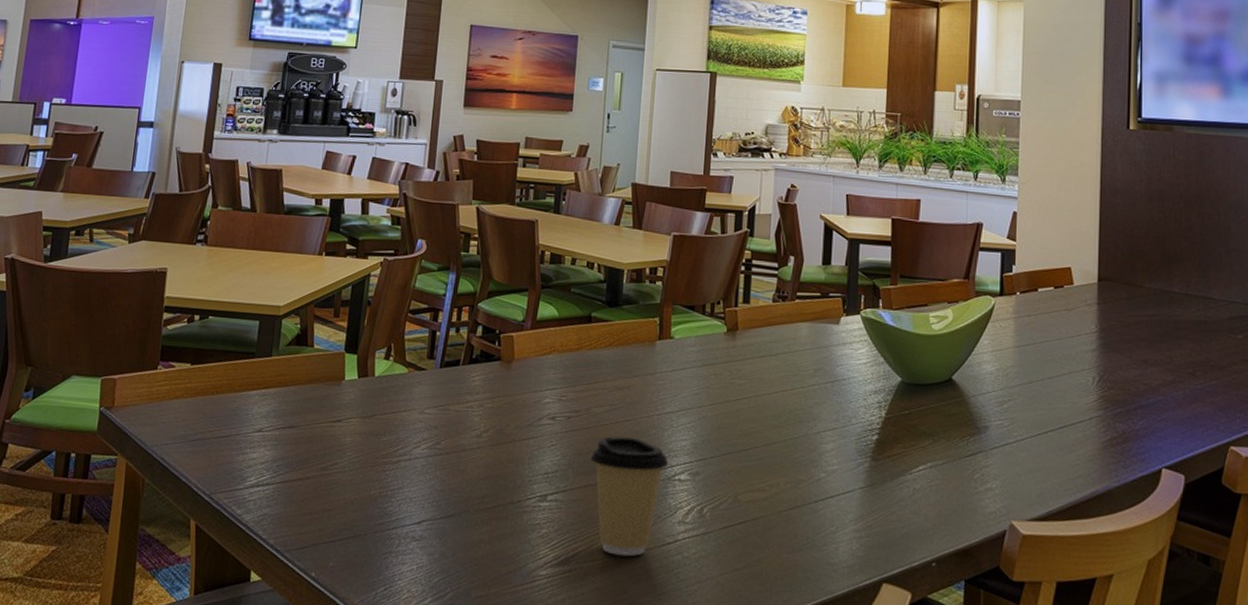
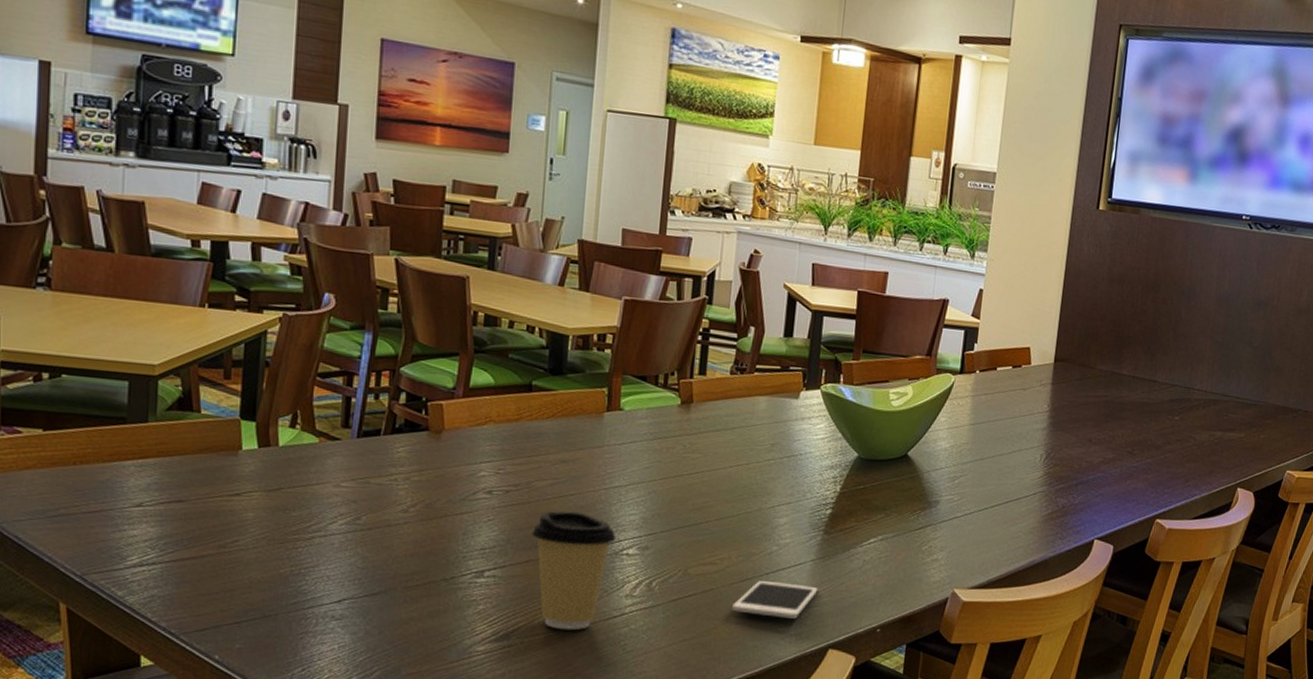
cell phone: none [782,509,869,550] -> present [732,581,818,619]

